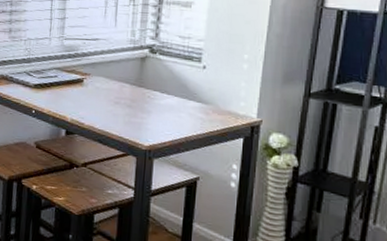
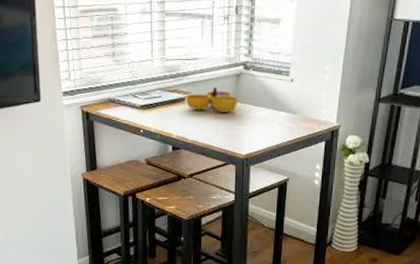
decorative bowl: none [83,69,142,98] -> present [185,87,238,113]

